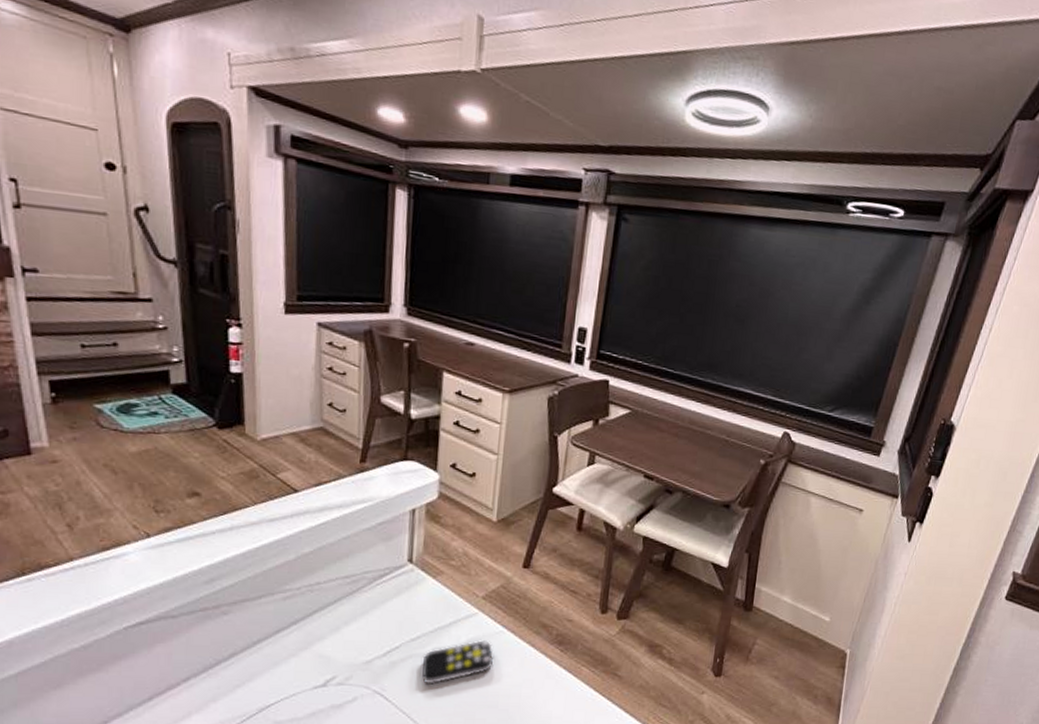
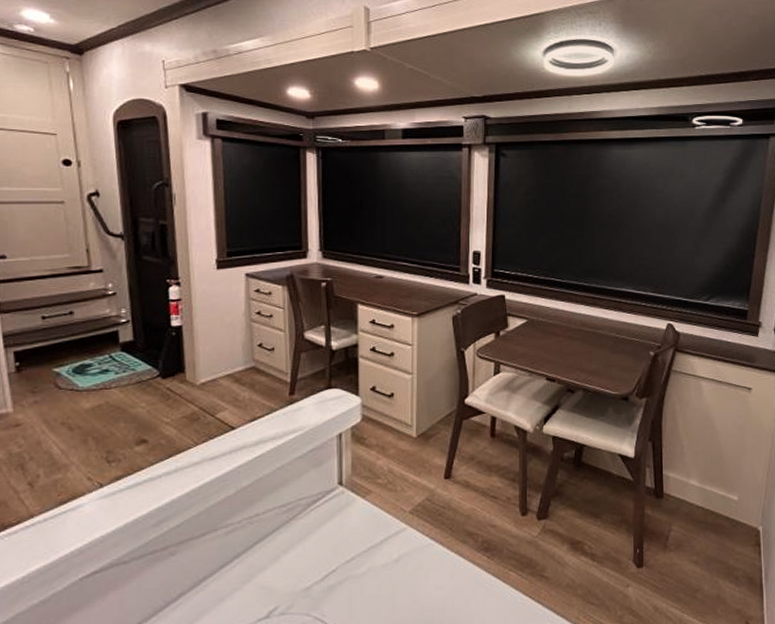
remote control: present [422,640,494,685] -> none [358,555,426,605]

